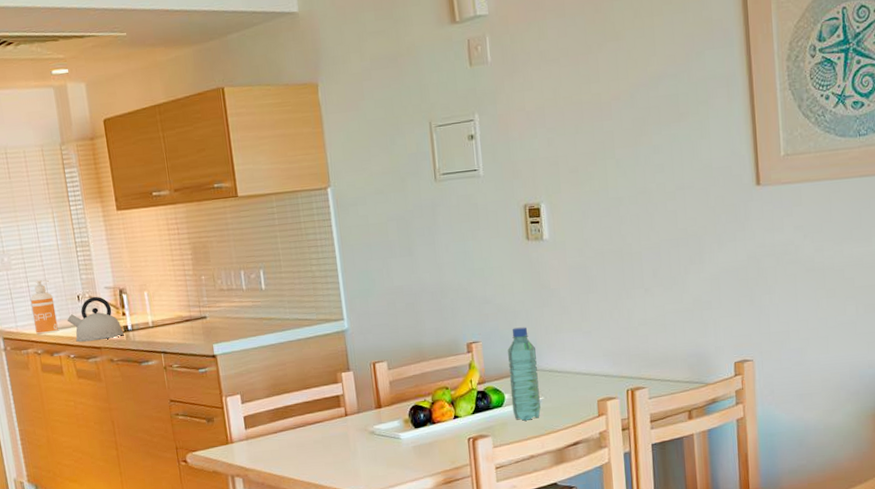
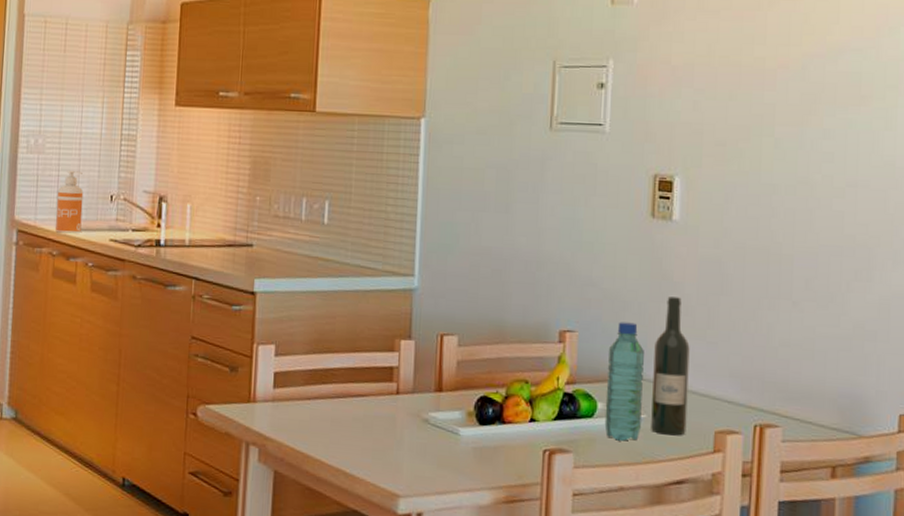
kettle: present [67,296,124,343] -> none [93,199,154,252]
wine bottle: none [542,300,576,410] -> present [650,296,690,436]

